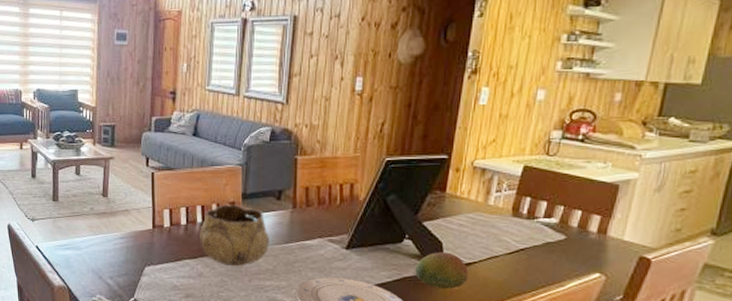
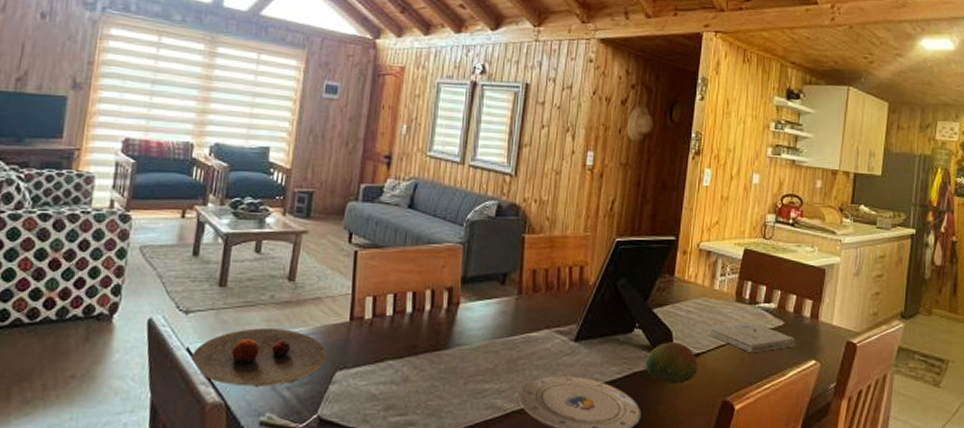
plate: none [40,232,137,276] -> present [191,328,327,387]
decorative bowl: present [200,204,269,267] -> none [408,290,491,367]
book: none [480,235,578,265] -> present [708,322,796,354]

